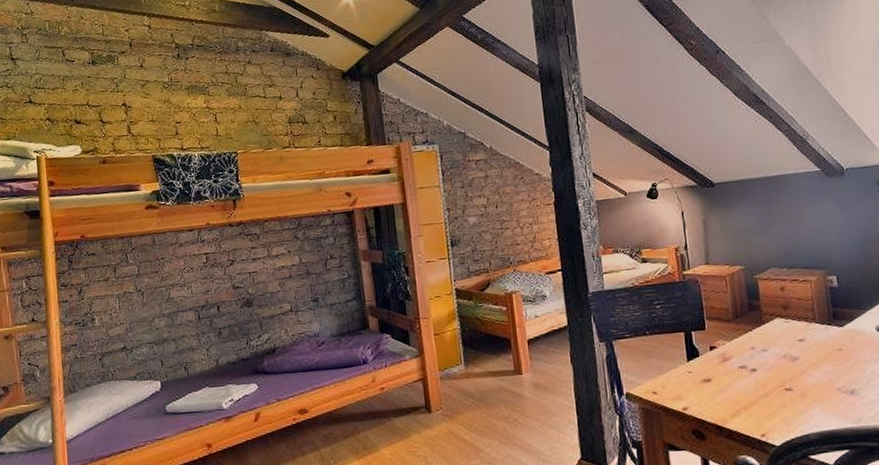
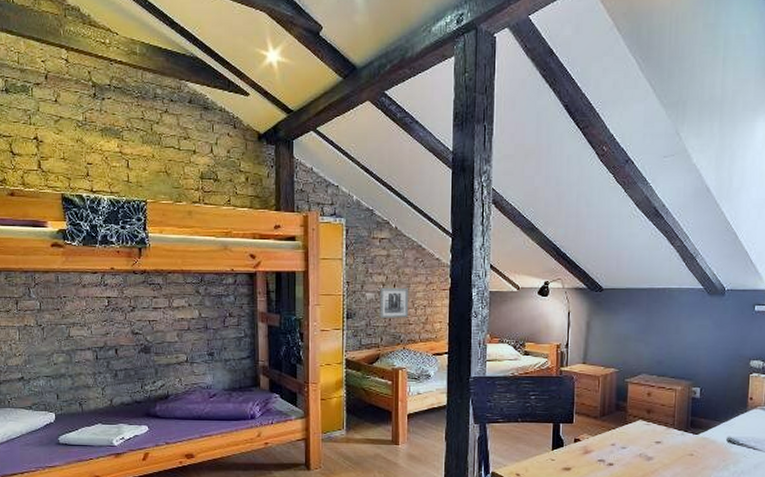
wall art: none [482,207,516,243] -> present [379,287,409,319]

